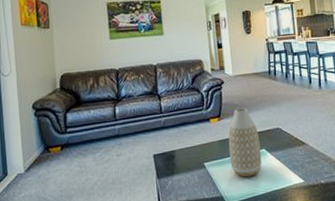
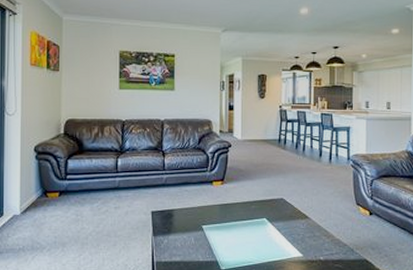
vase: present [228,107,262,178] -> none [229,173,262,245]

